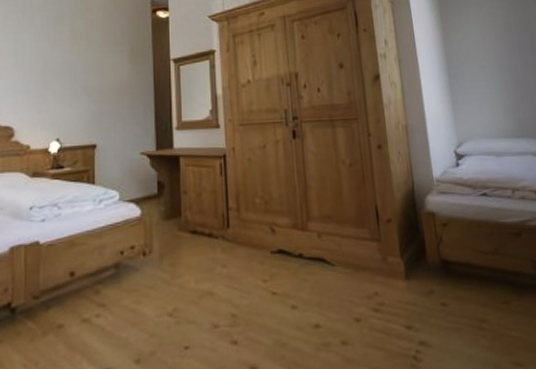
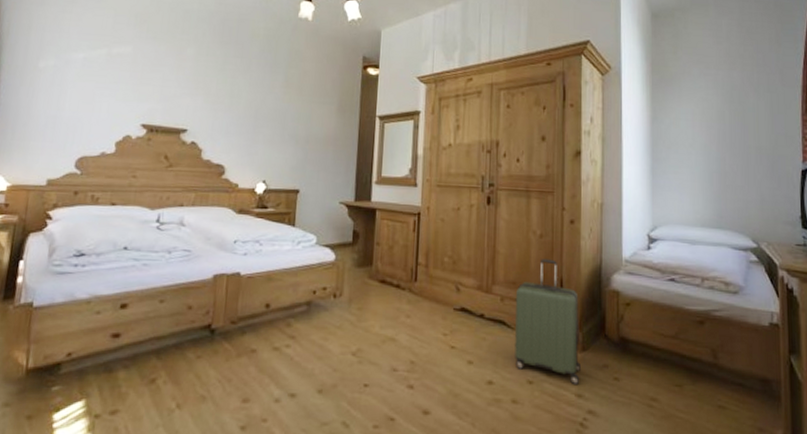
suitcase: none [332,188,408,317] -> present [514,259,581,386]

